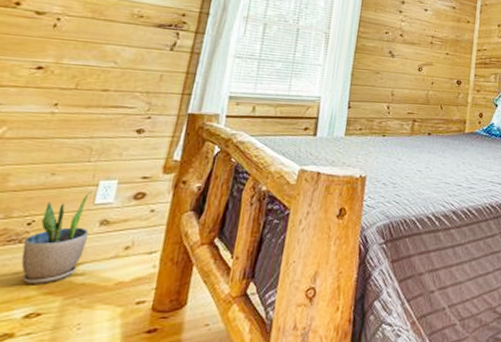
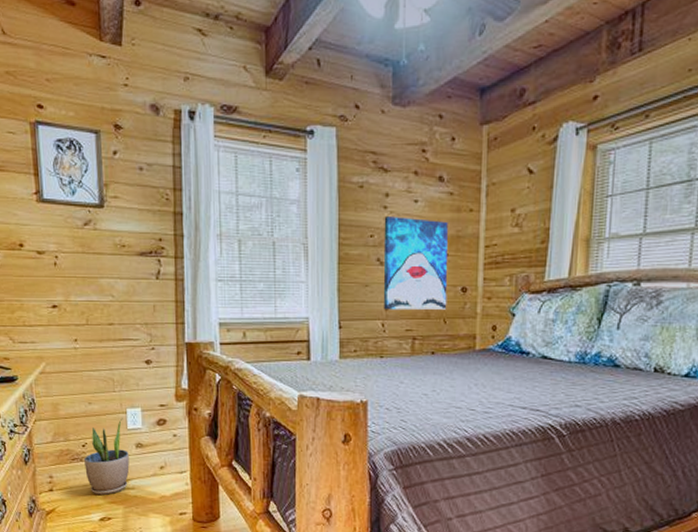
wall art: none [391,19,450,98] -> present [383,217,448,311]

